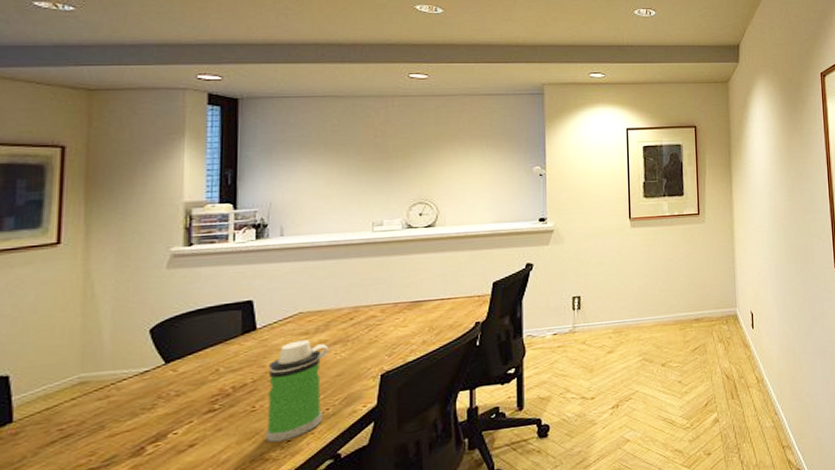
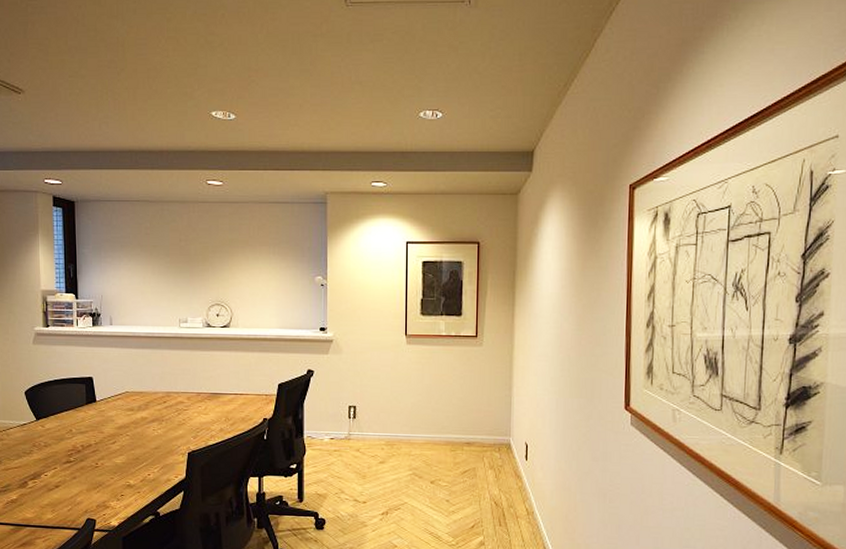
water bottle: present [264,339,329,443] -> none [105,415,149,495]

